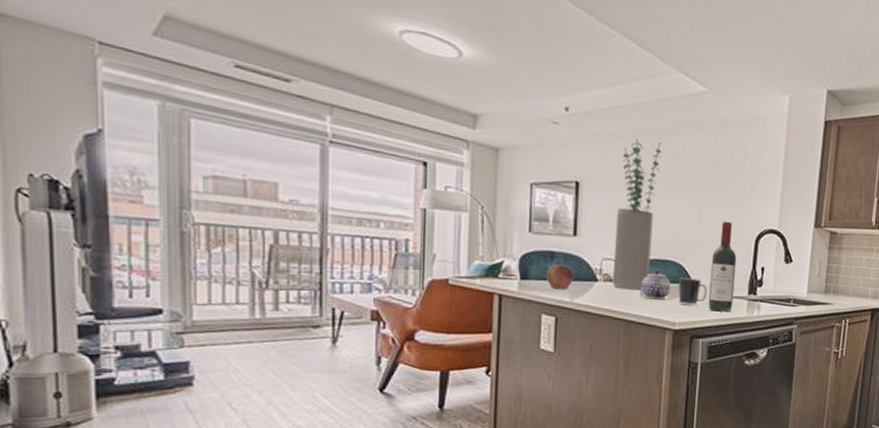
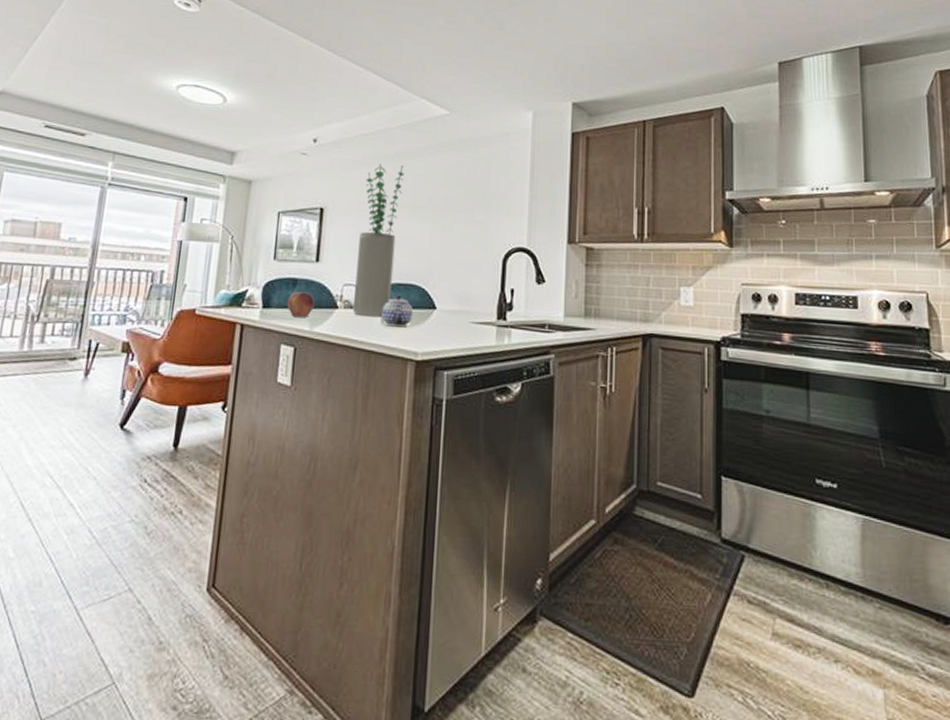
mug: present [678,277,707,306] -> none [421,302,451,334]
wine bottle: present [708,221,737,312] -> none [453,240,483,340]

